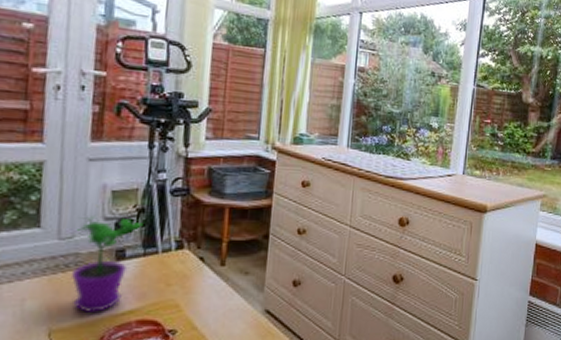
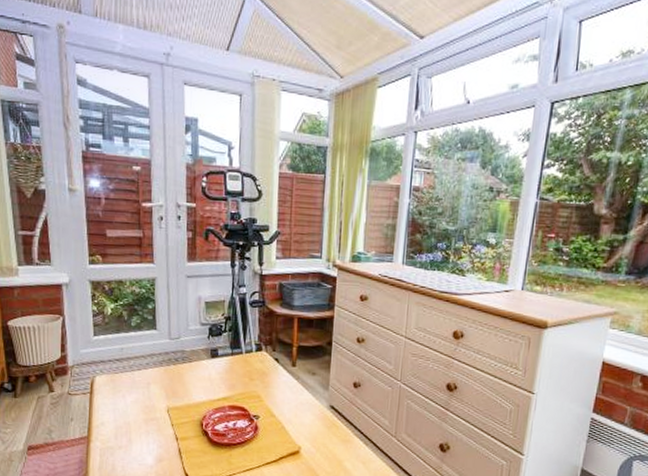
flower pot: present [70,206,143,312] -> none [179,314,230,397]

